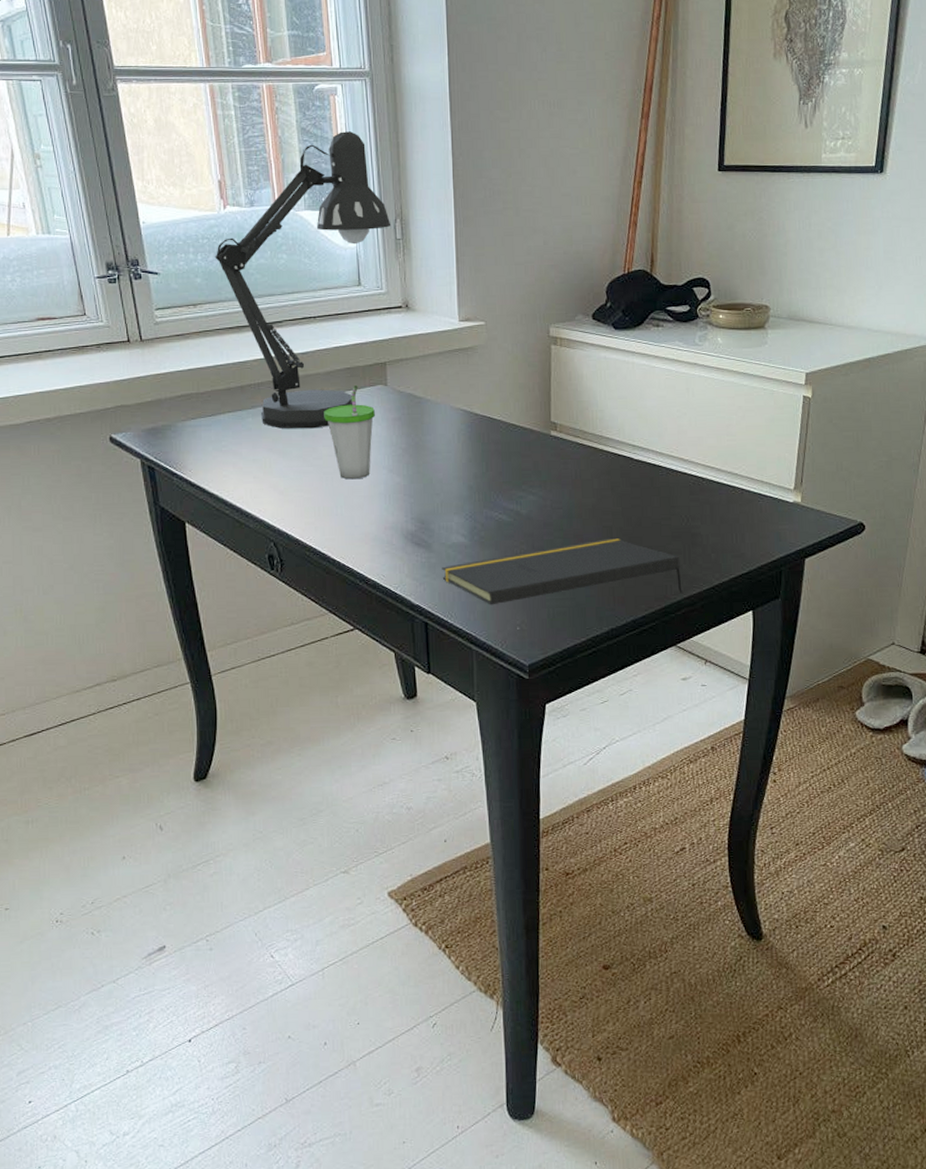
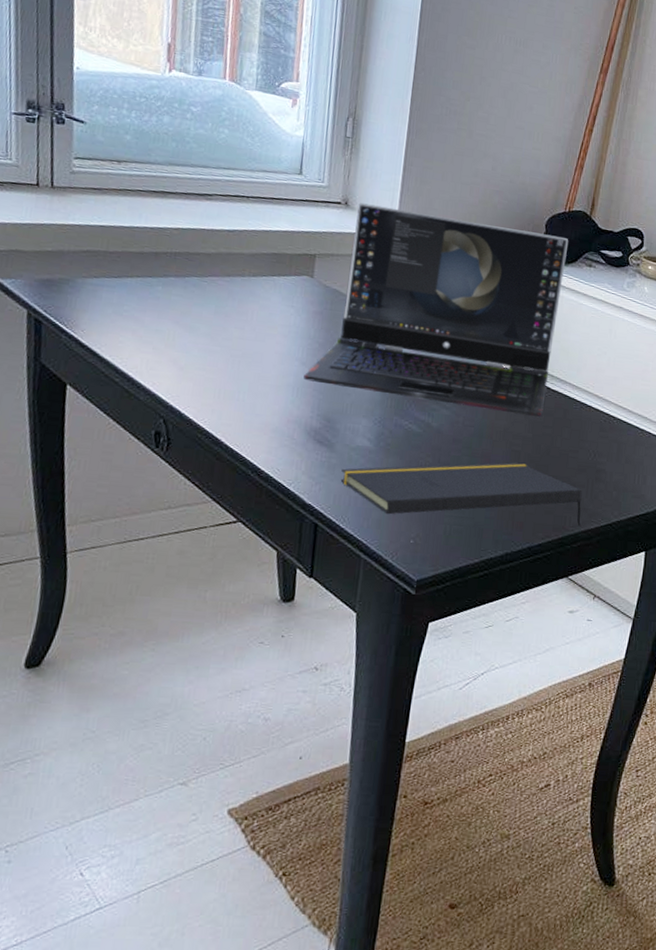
desk lamp: present [215,131,391,429] -> none [150,23,343,309]
cup: present [324,384,375,480] -> none [241,271,297,367]
laptop computer: none [393,300,632,490] -> present [304,203,569,418]

